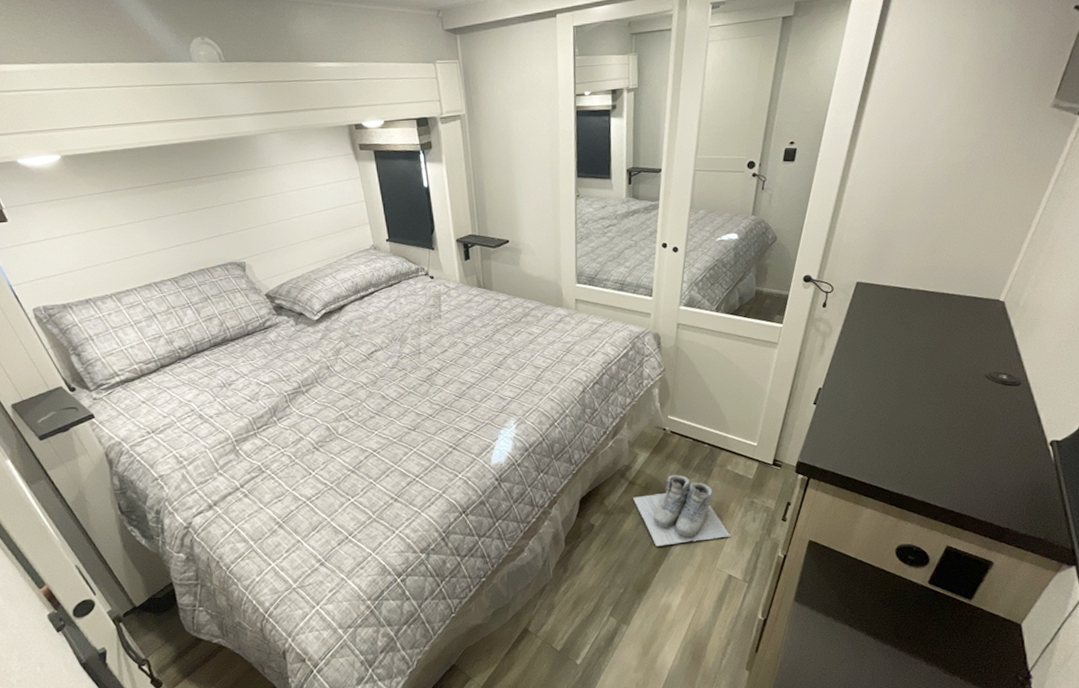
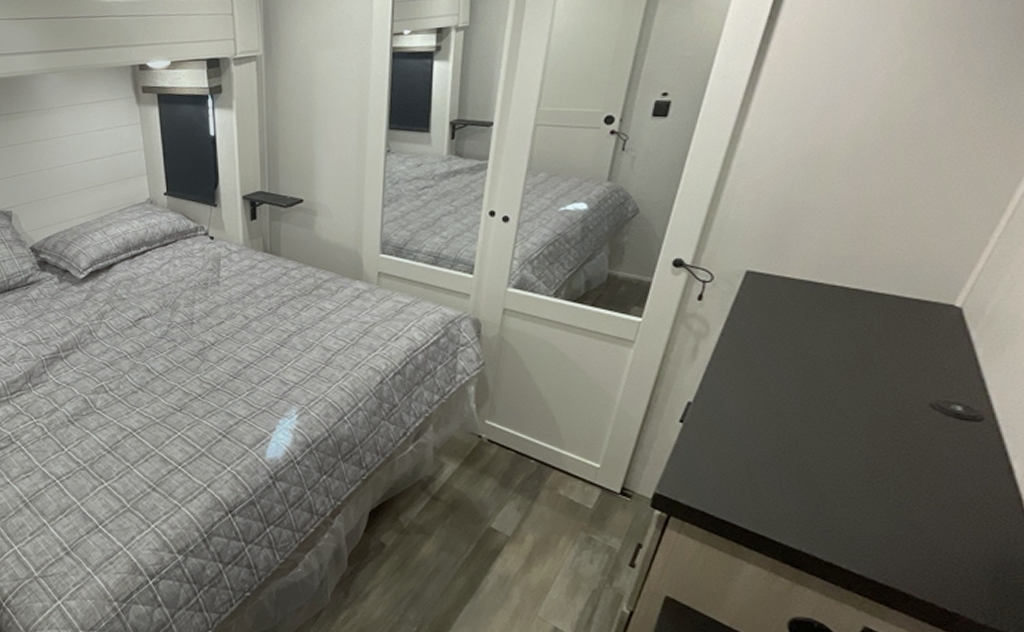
boots: present [633,475,731,547] -> none [436,494,560,581]

